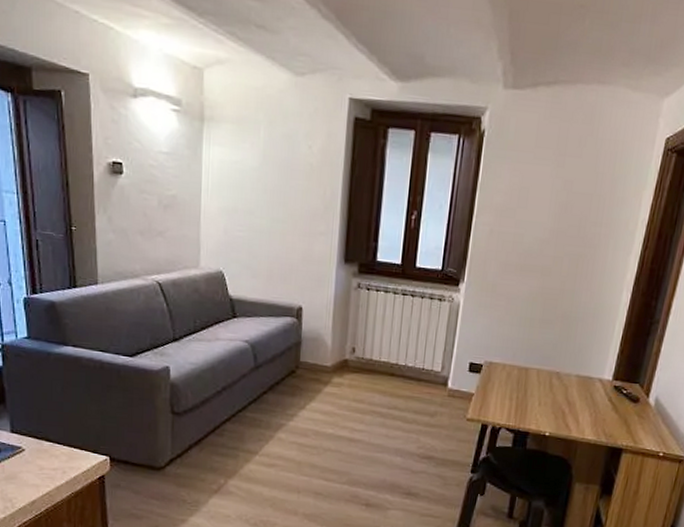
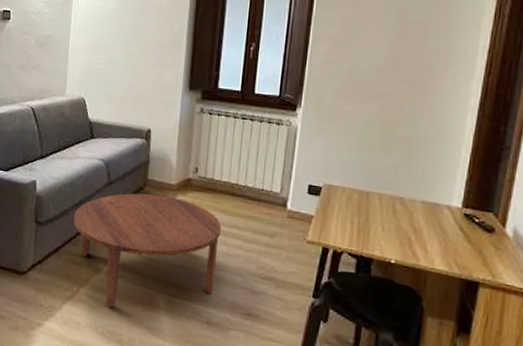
coffee table: none [216,377,380,497] -> present [73,193,221,308]

